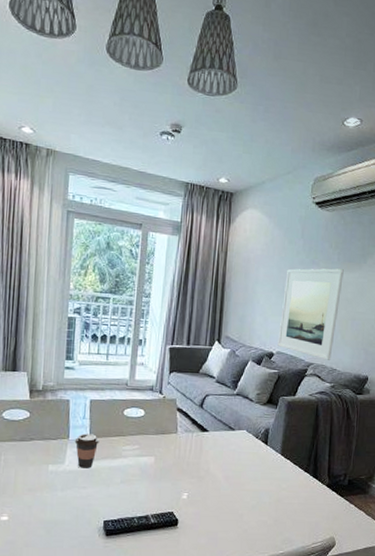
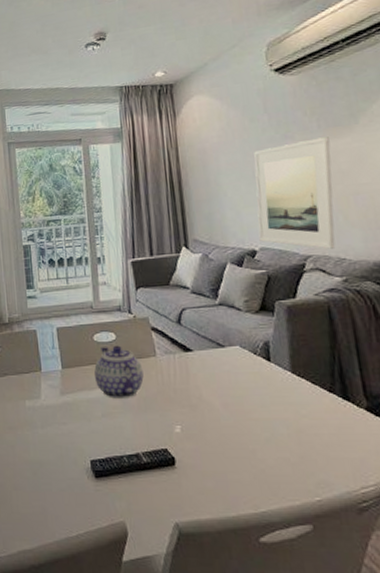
coffee cup: present [74,433,100,469] -> none [47,364,73,402]
teapot: none [119,420,164,468] -> present [94,345,144,399]

